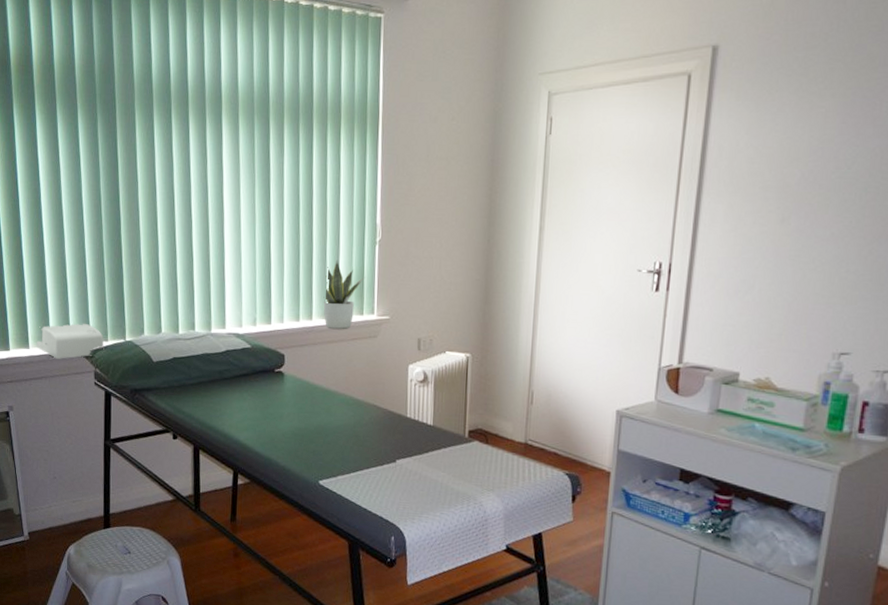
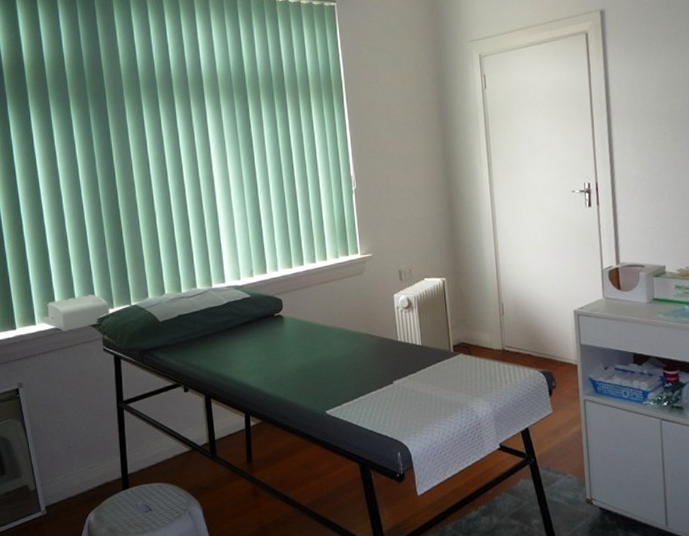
potted plant: present [323,260,365,330] -> none [311,210,346,272]

